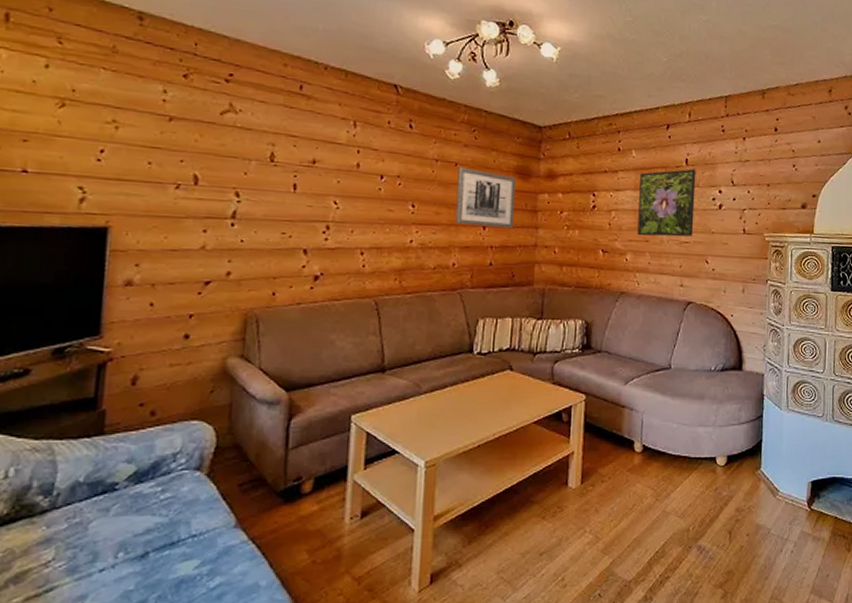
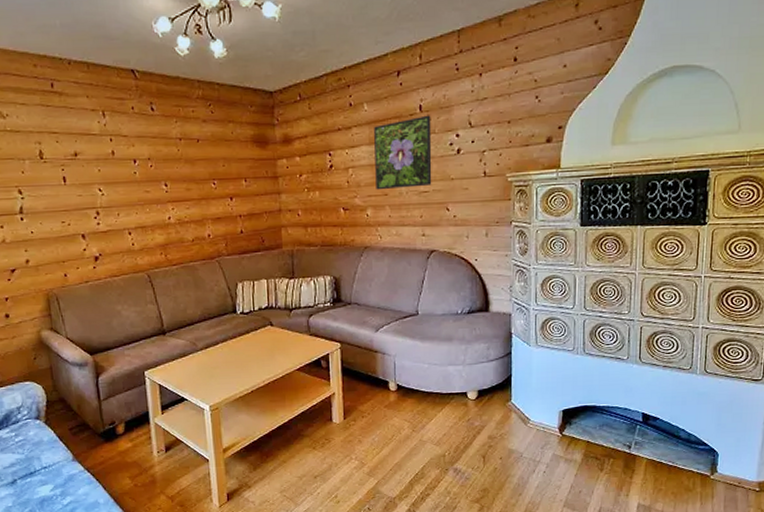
wall art: present [455,167,516,228] -> none [200,142,257,198]

